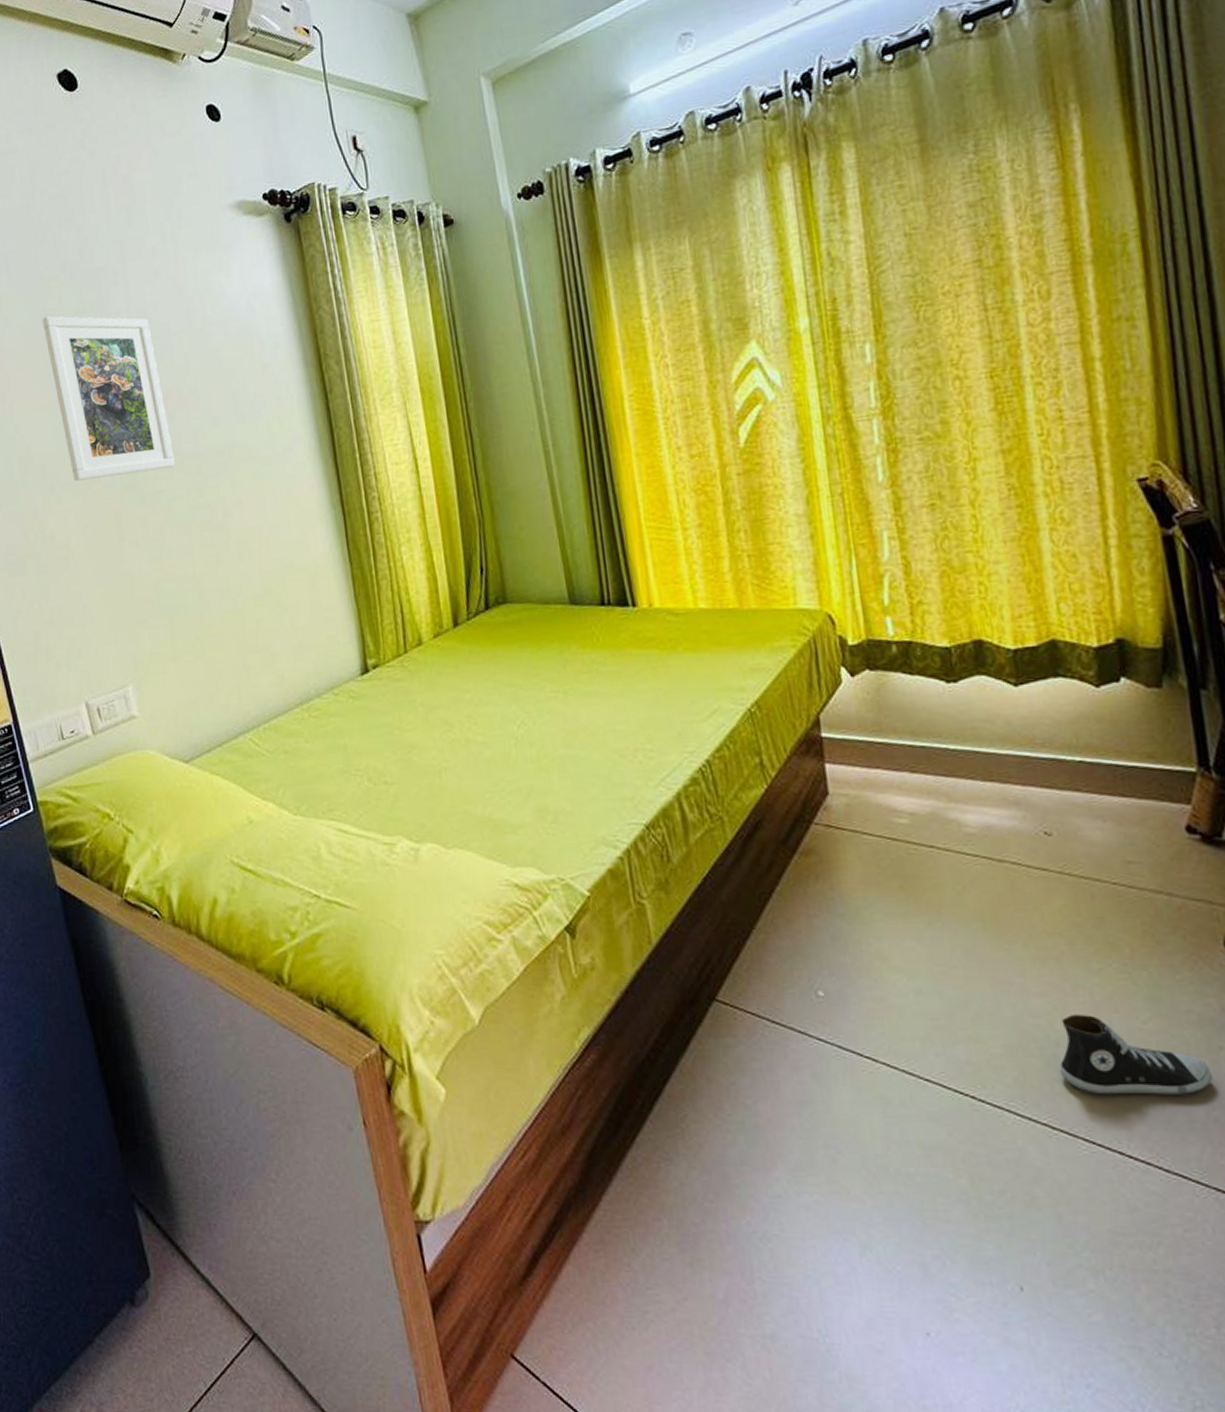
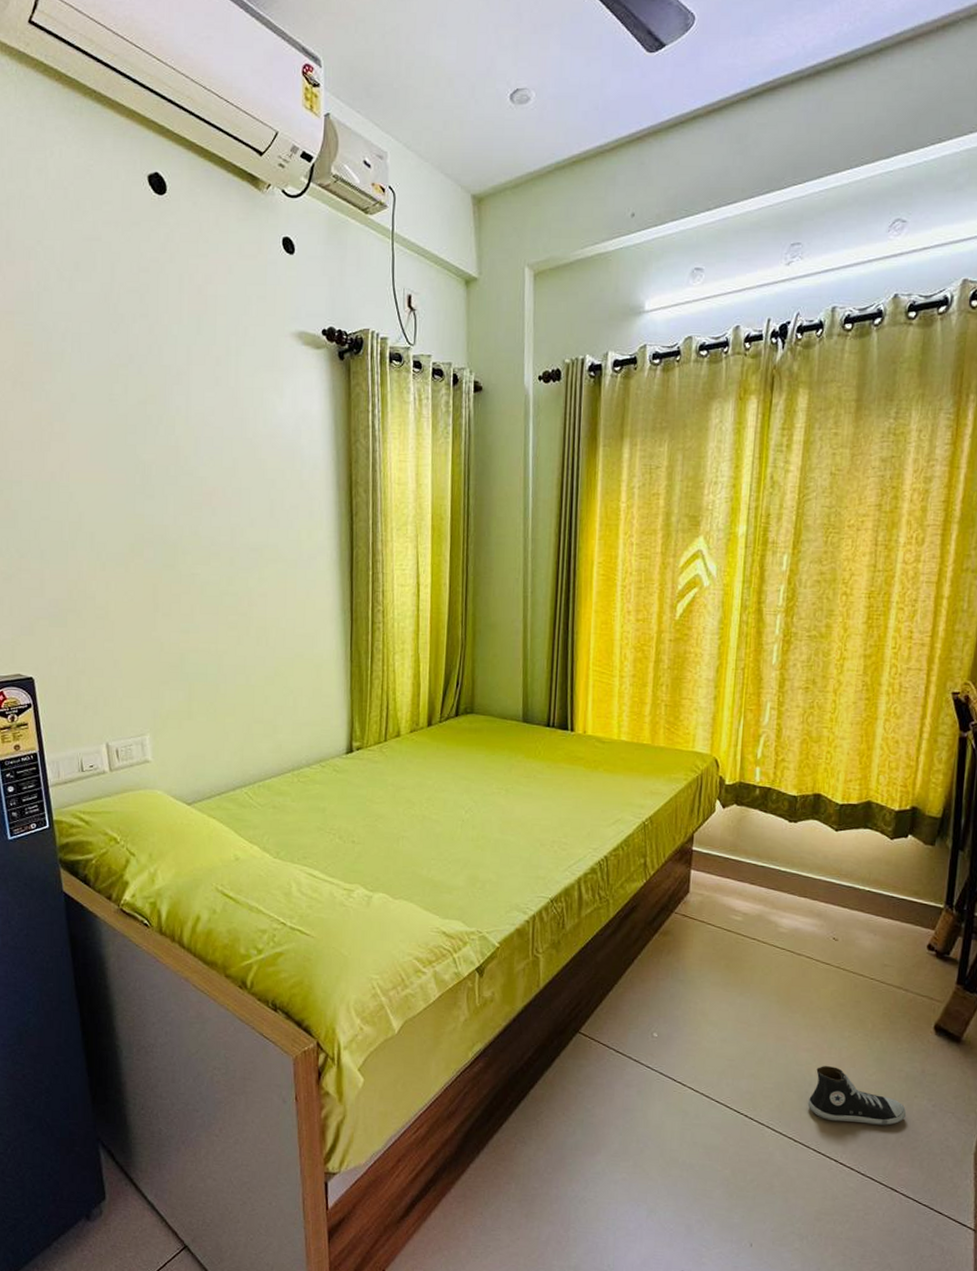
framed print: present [41,316,175,481] -> none [106,400,212,556]

